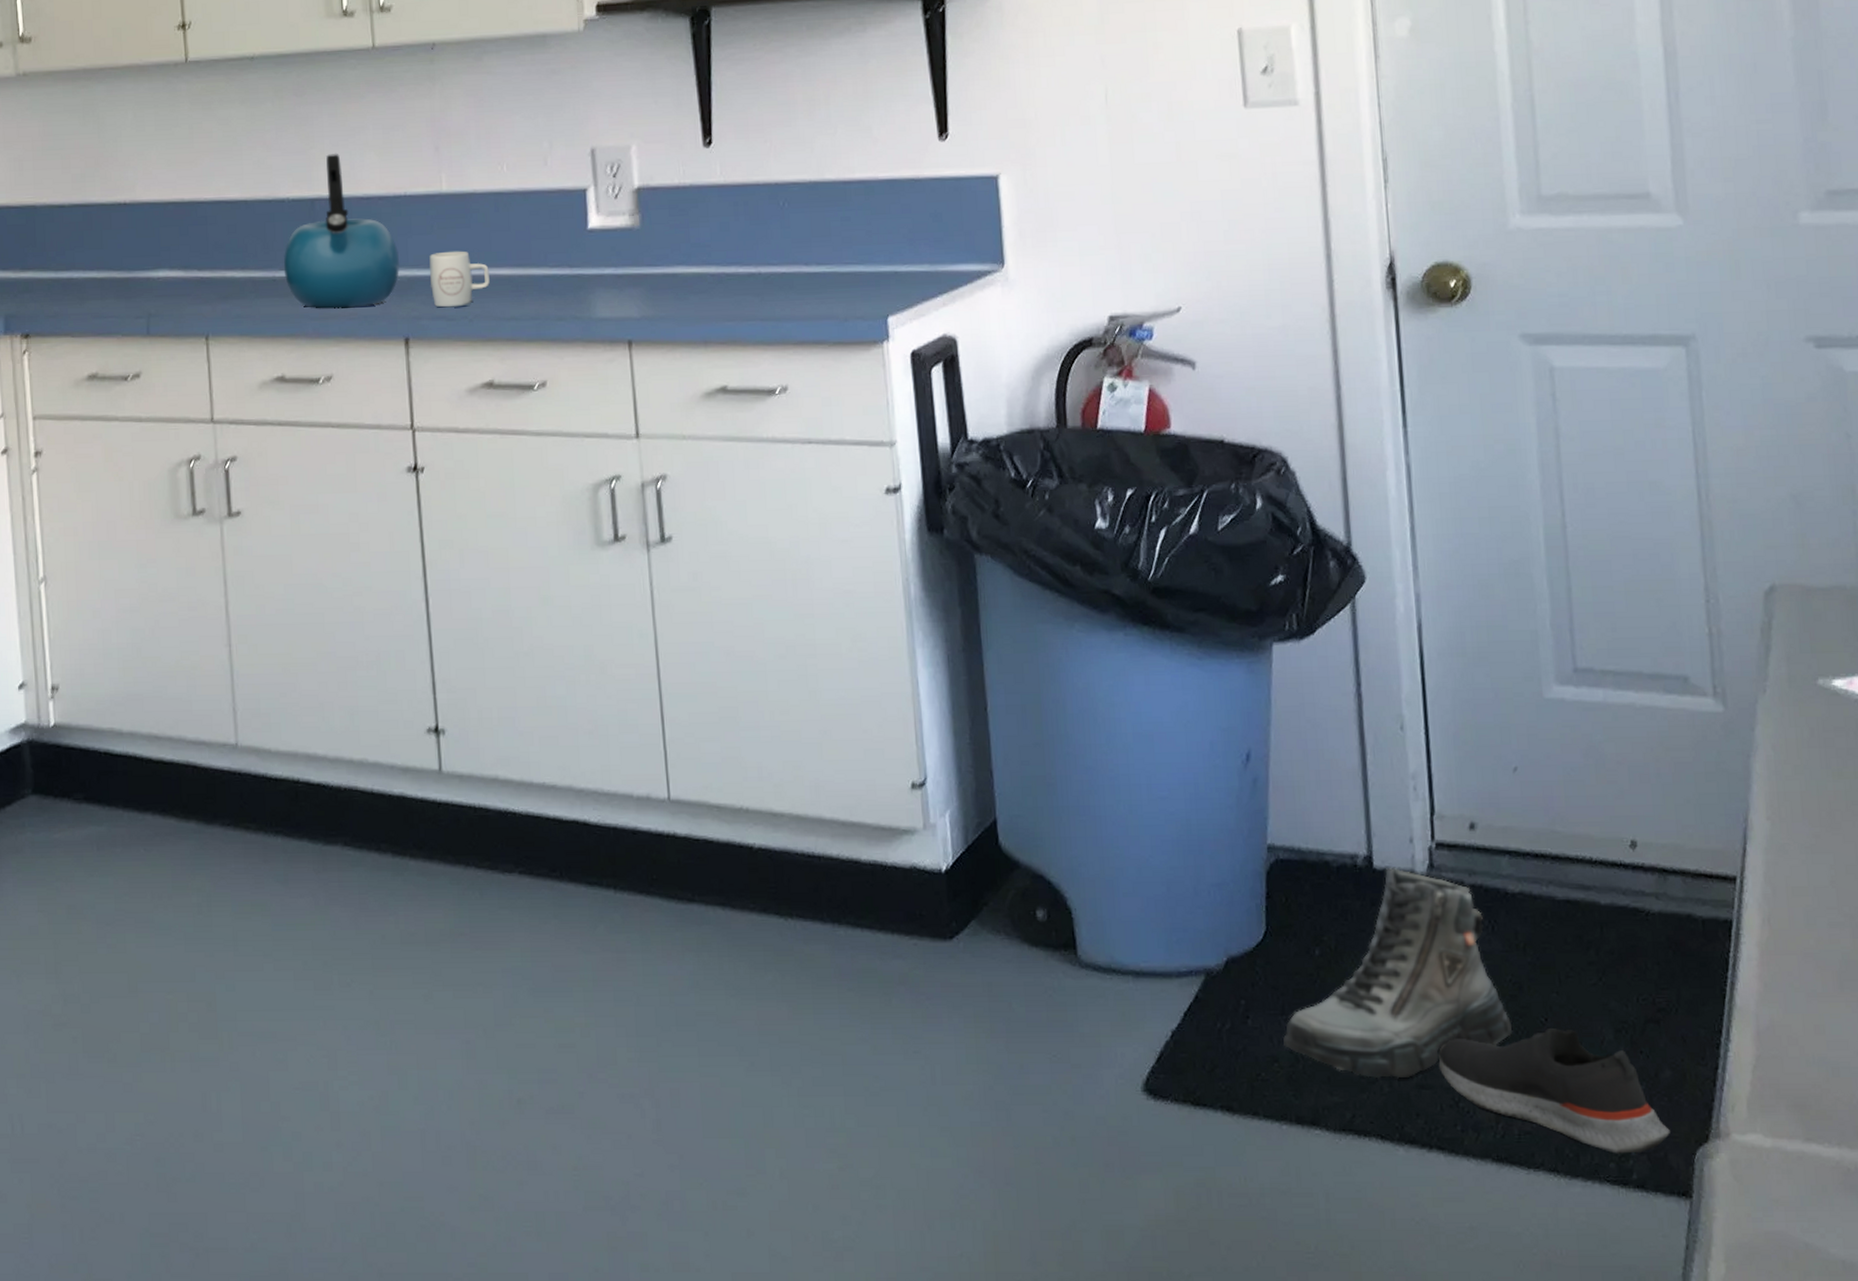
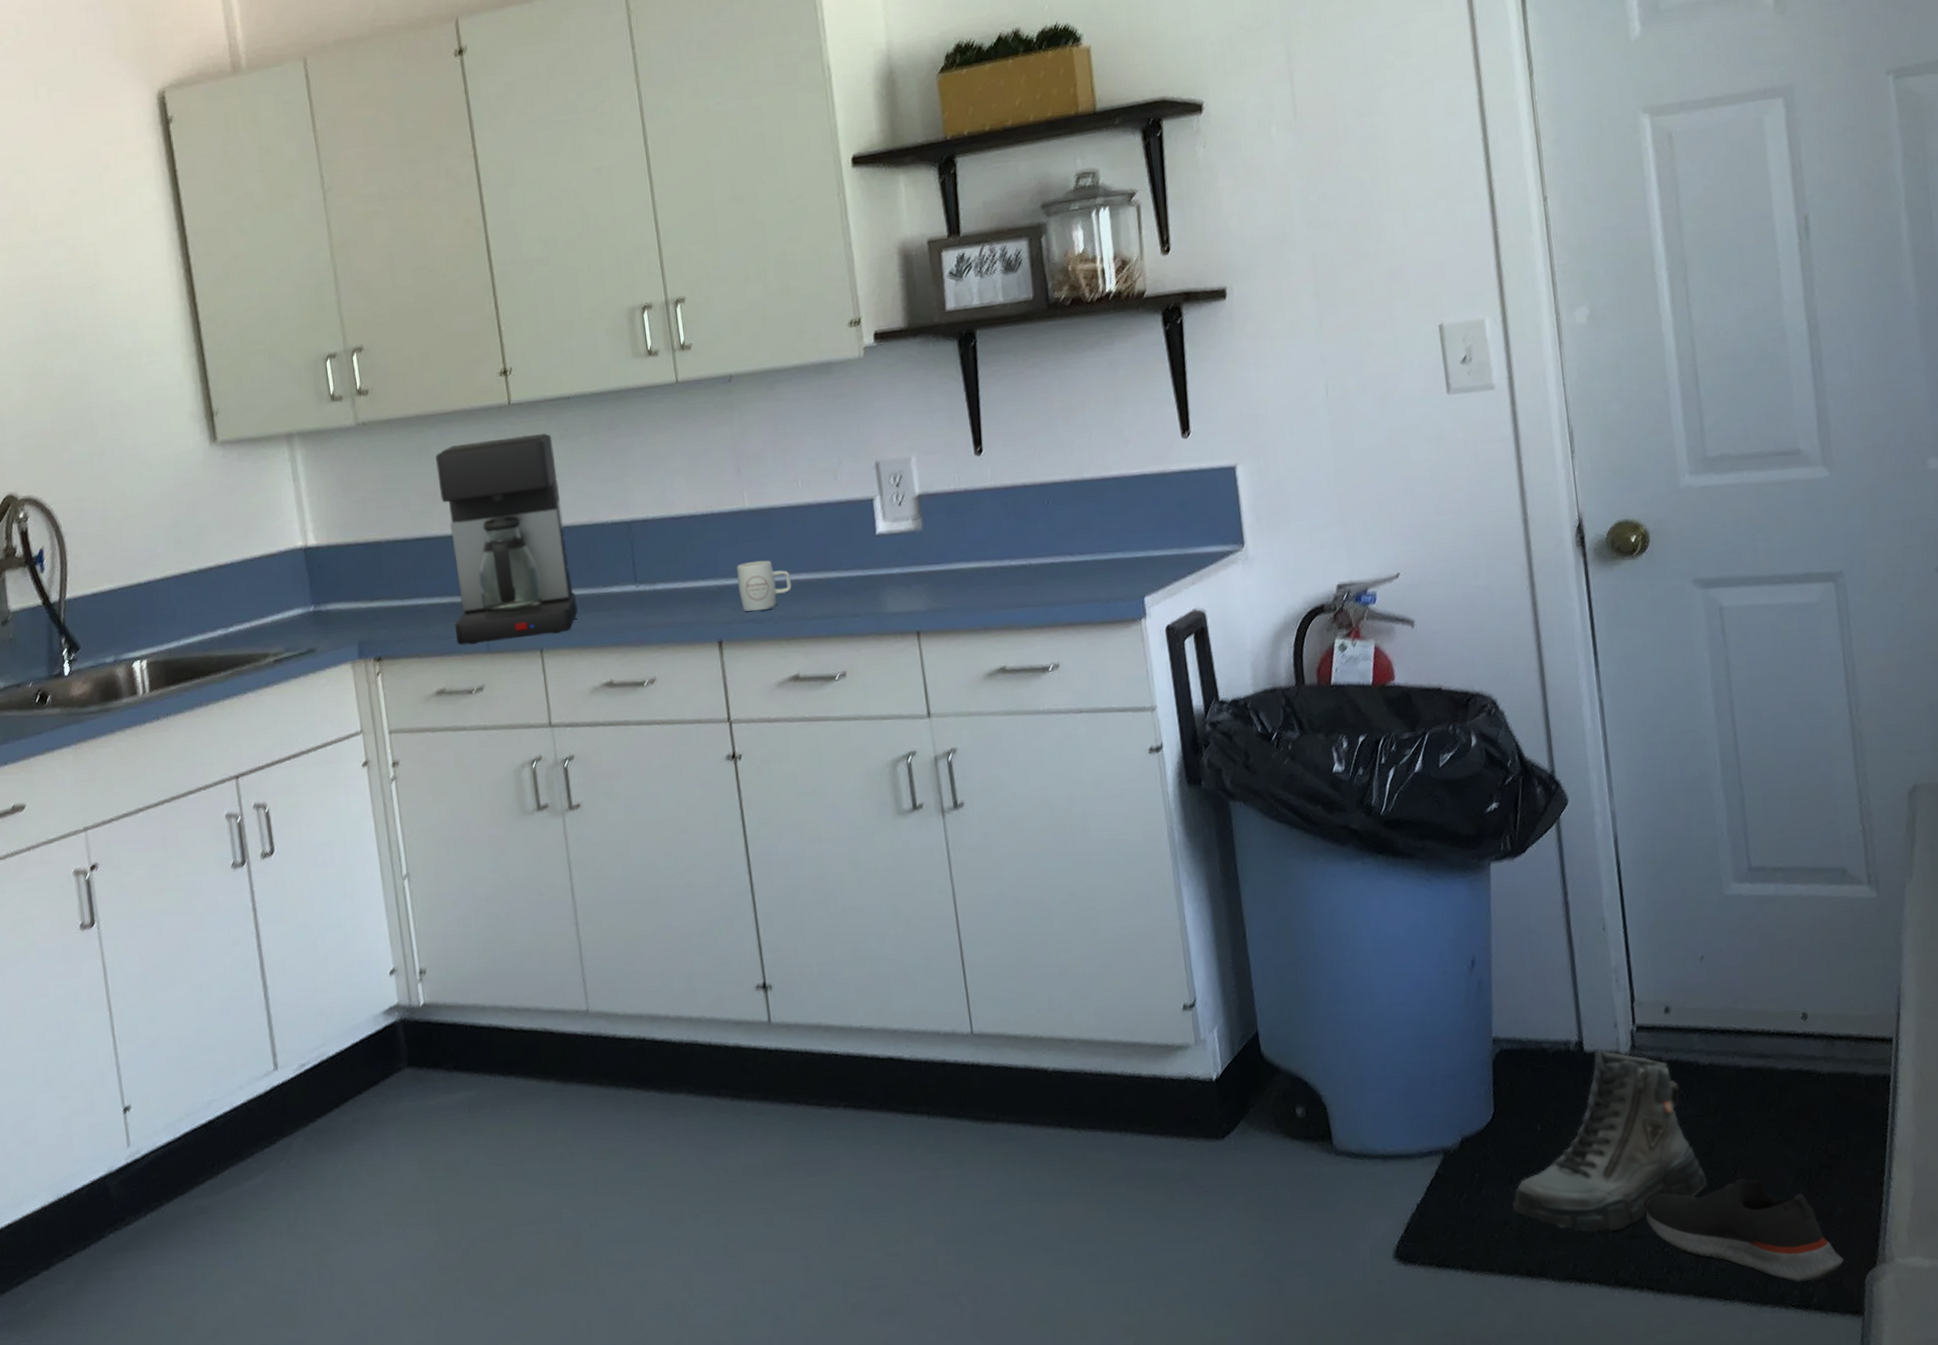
coffee maker: none [102,95,250,326] -> present [435,433,578,646]
kettle: present [283,154,400,310] -> none [606,480,711,620]

